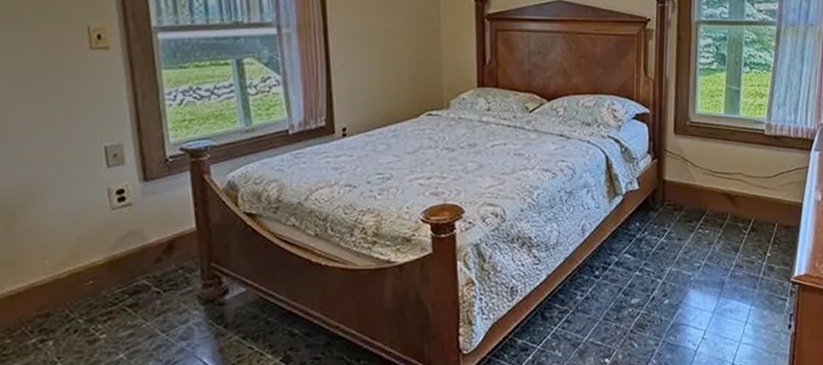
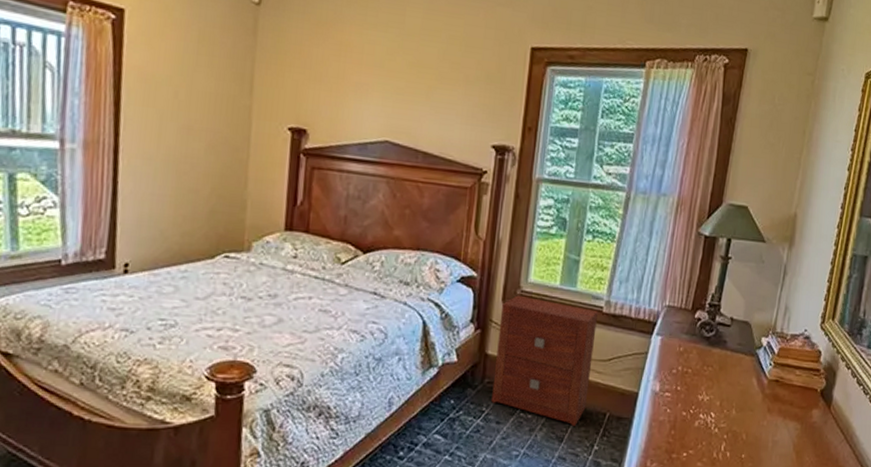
nightstand: none [672,126,760,237] -> present [491,295,598,426]

